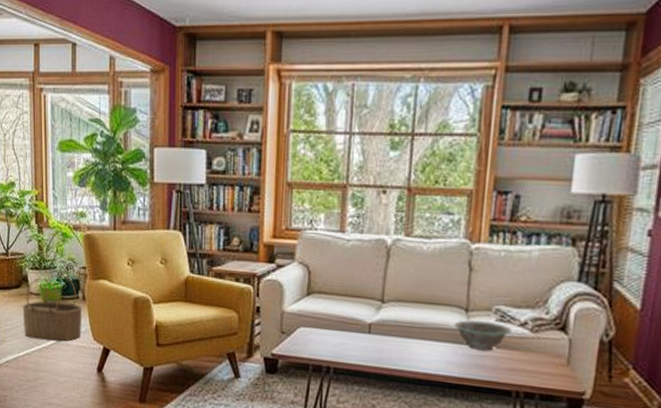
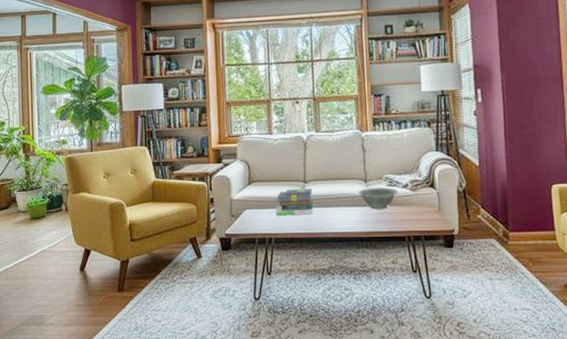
wicker basket: present [22,274,83,342] -> none [11,192,66,250]
books: none [339,308,391,345] -> present [276,188,314,217]

